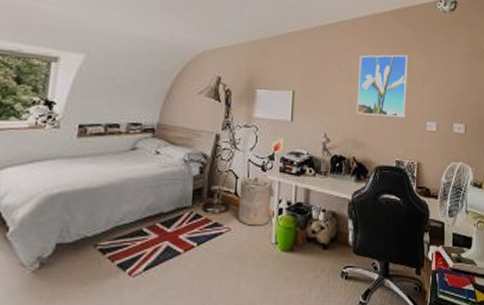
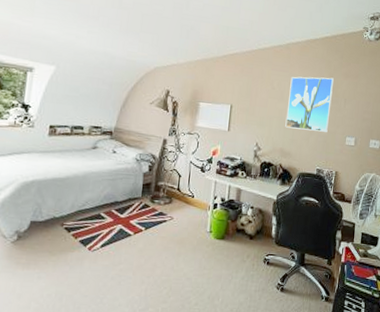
laundry hamper: present [237,176,275,226] -> none [179,175,212,217]

